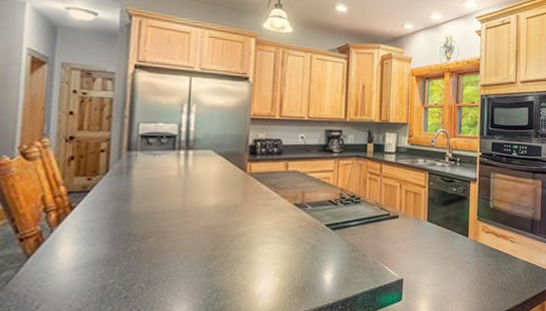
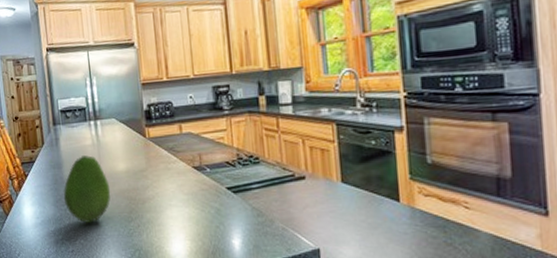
fruit: none [125,187,193,265] -> present [63,155,111,224]

